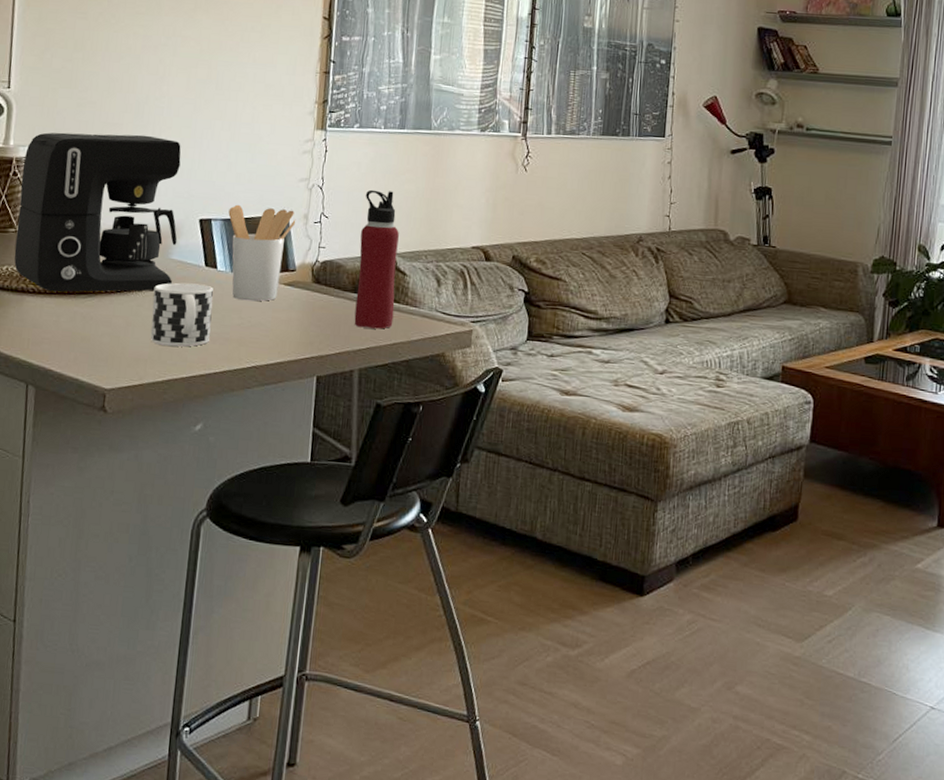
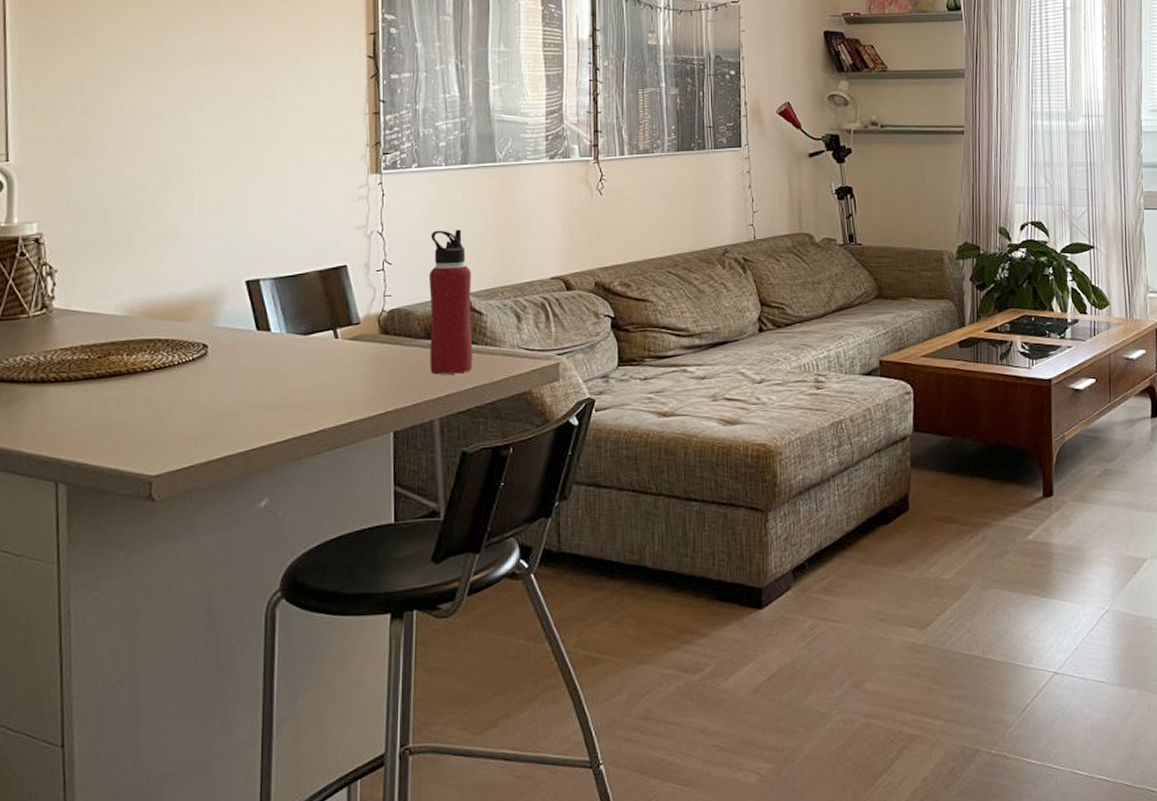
coffee maker: present [14,132,181,293] -> none [28,197,222,378]
cup: present [151,282,213,347] -> none [199,350,270,420]
utensil holder: present [228,204,296,302] -> none [278,260,356,362]

